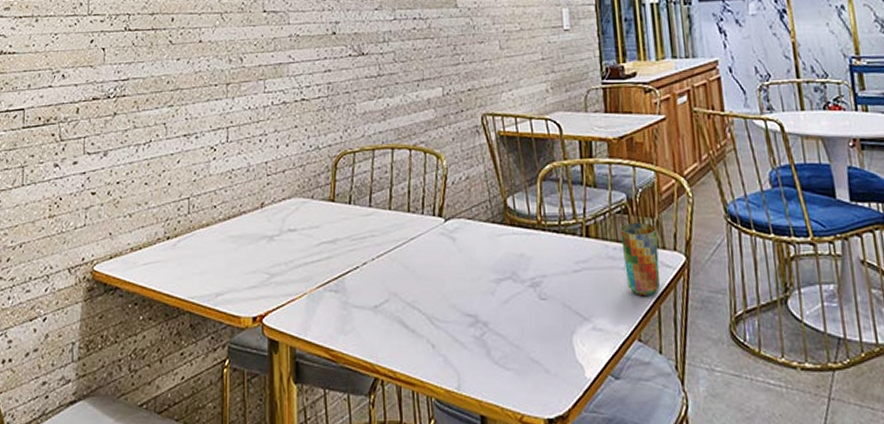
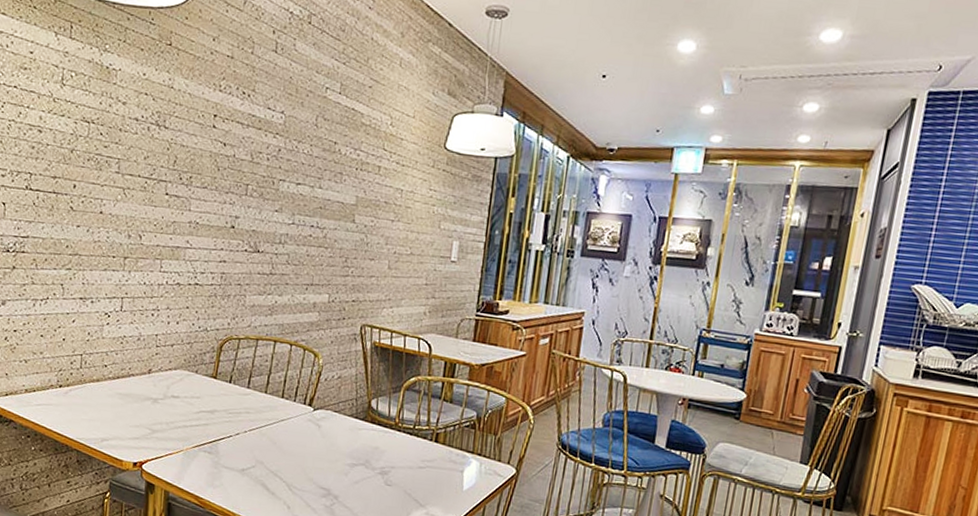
cup: present [620,222,660,295] -> none [462,436,498,496]

